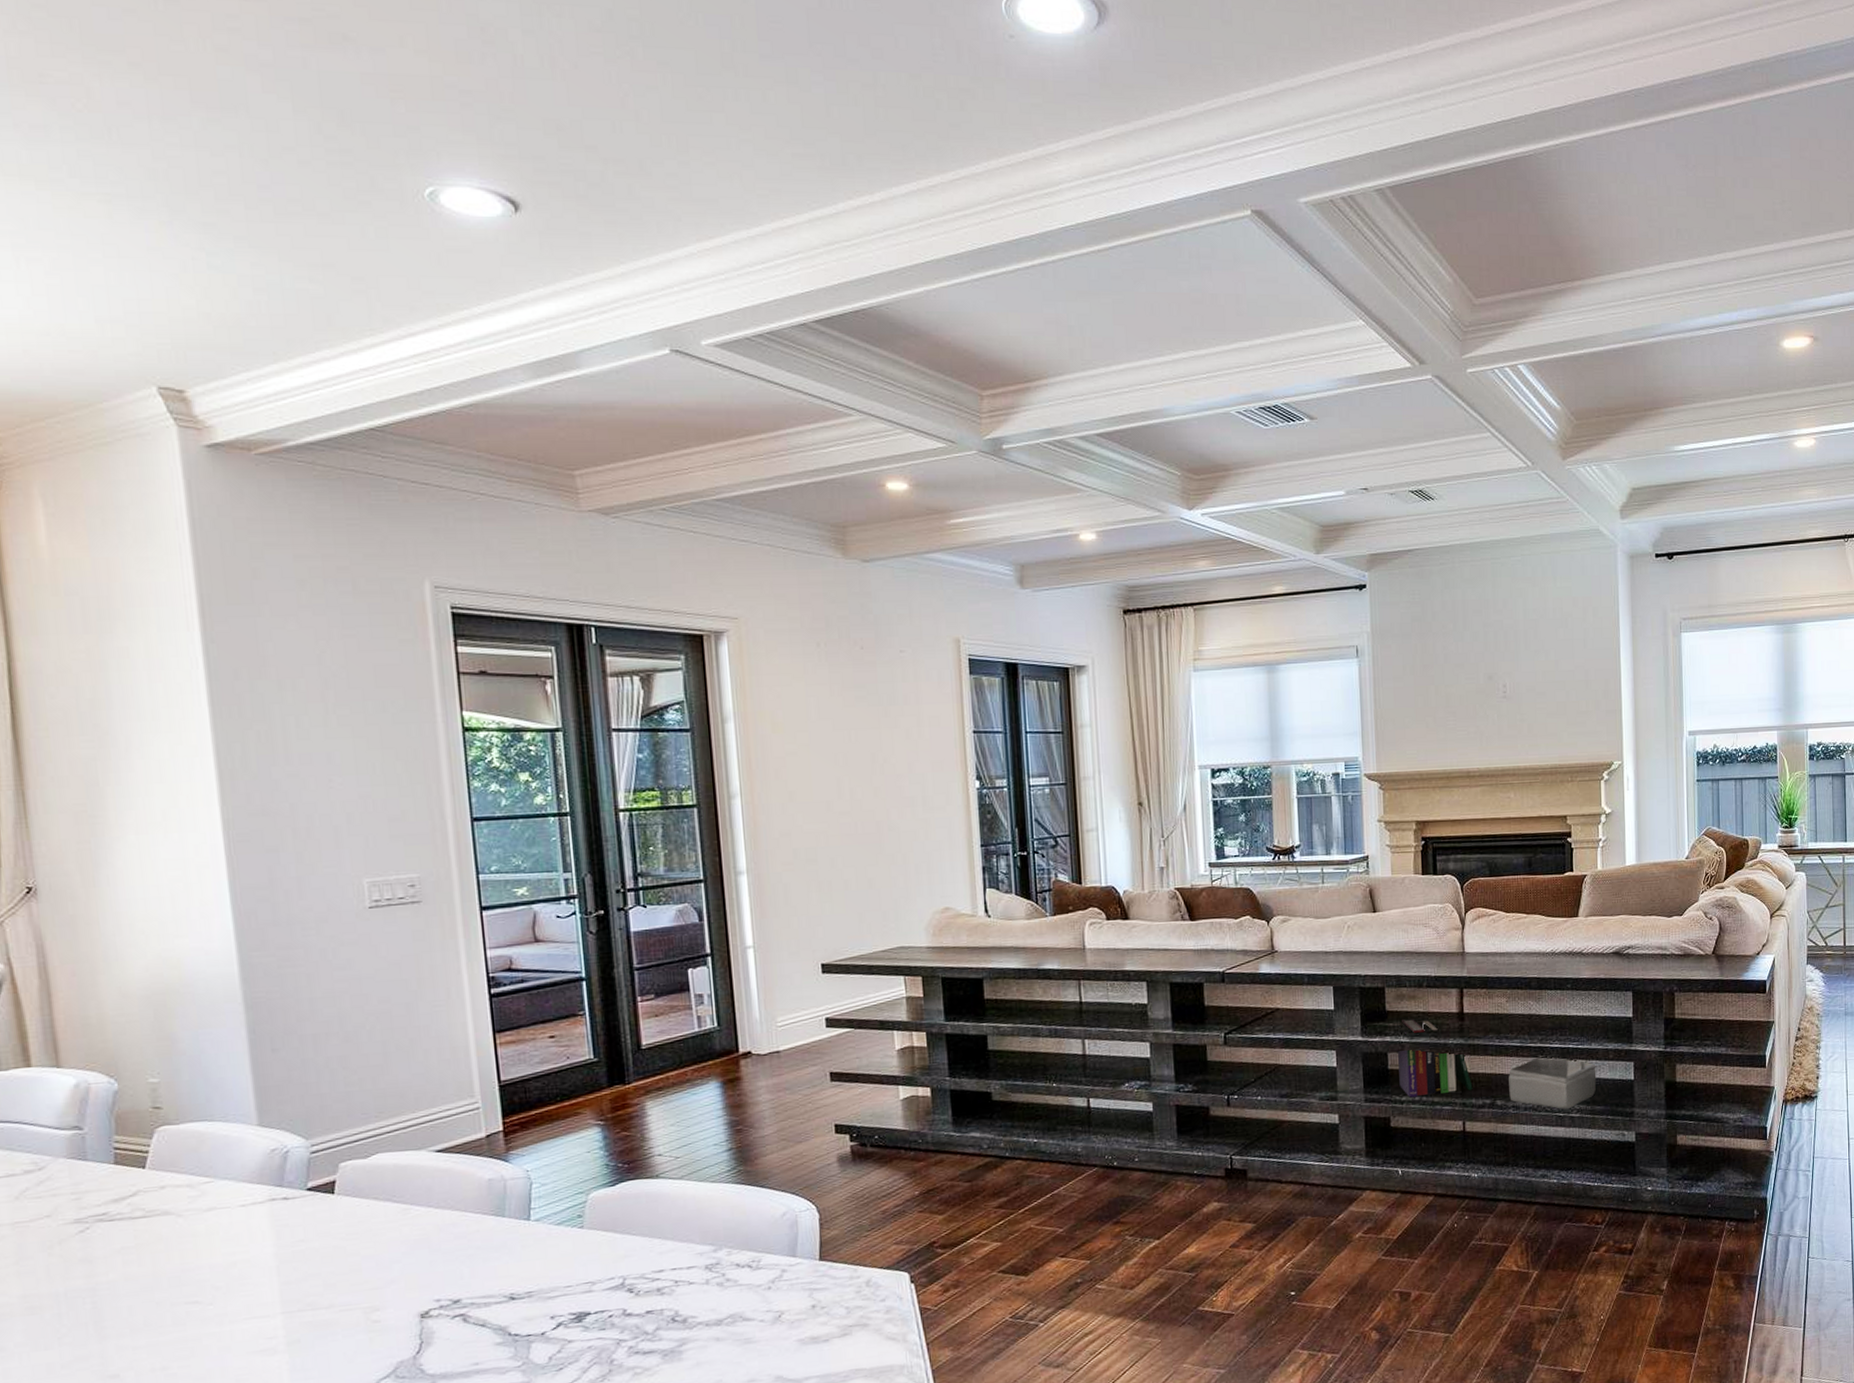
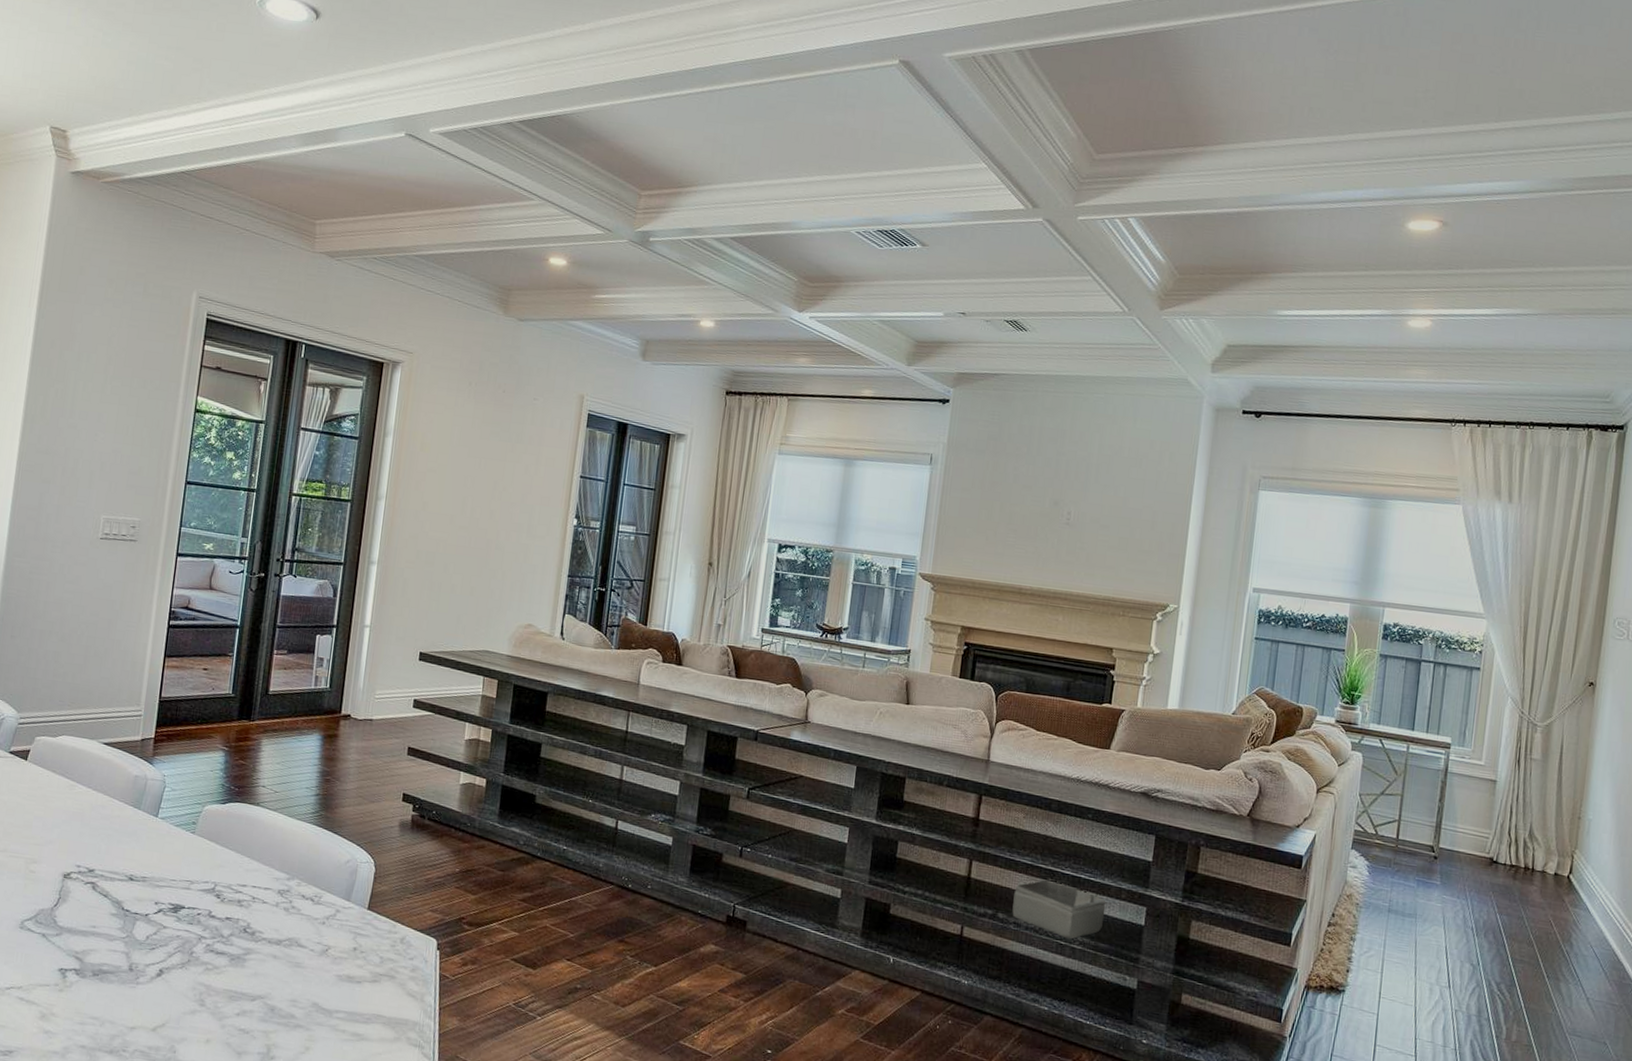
books: present [1397,1019,1473,1098] -> none [905,812,977,897]

